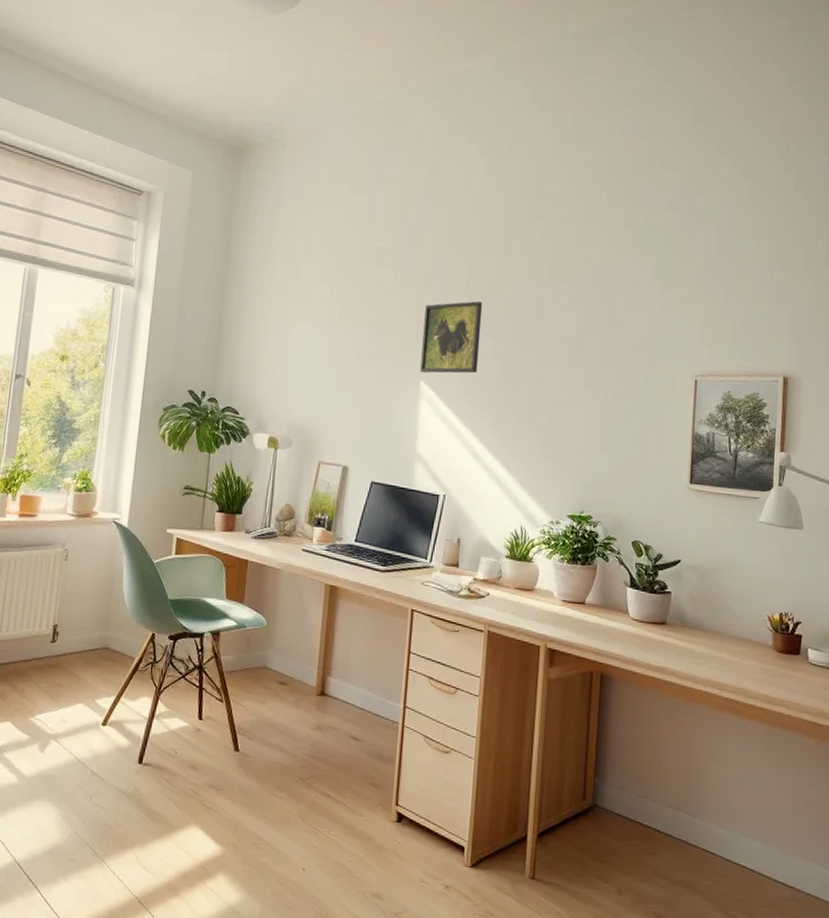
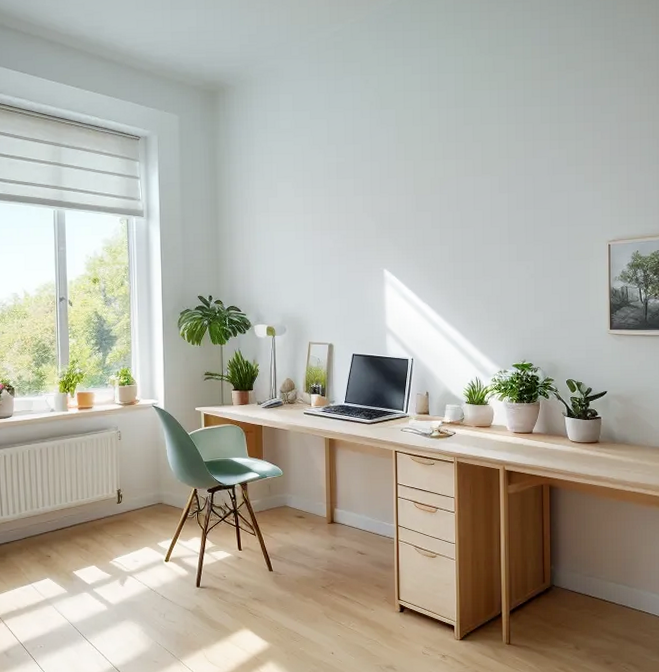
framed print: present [420,300,483,374] -> none [382,198,430,263]

